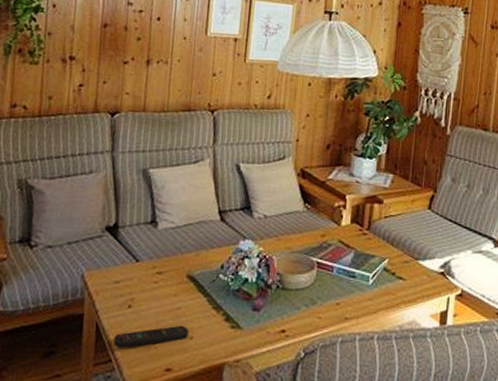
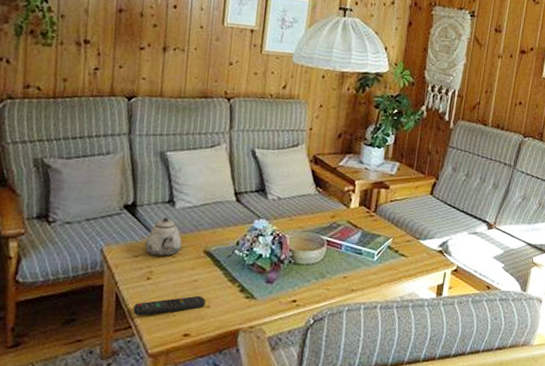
teapot: none [126,240,164,282] -> present [145,218,182,256]

